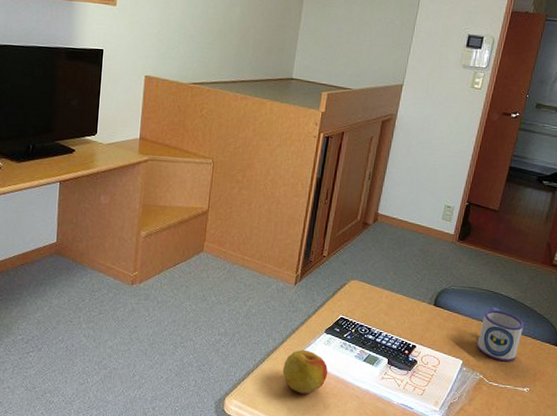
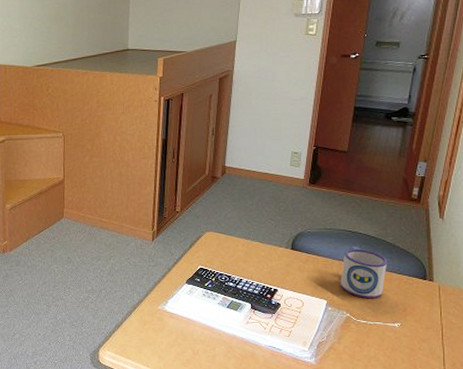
apple: present [282,349,328,394] -> none [150,301,194,342]

